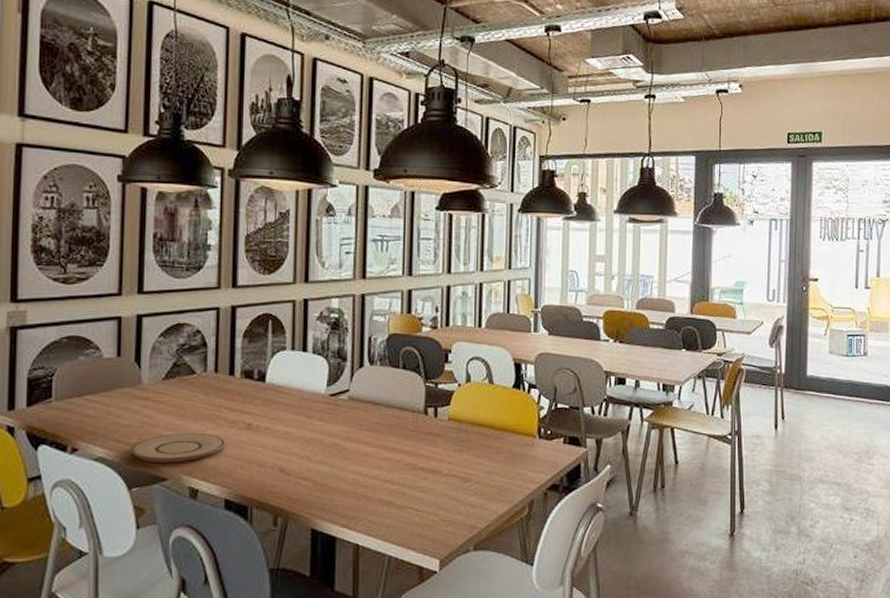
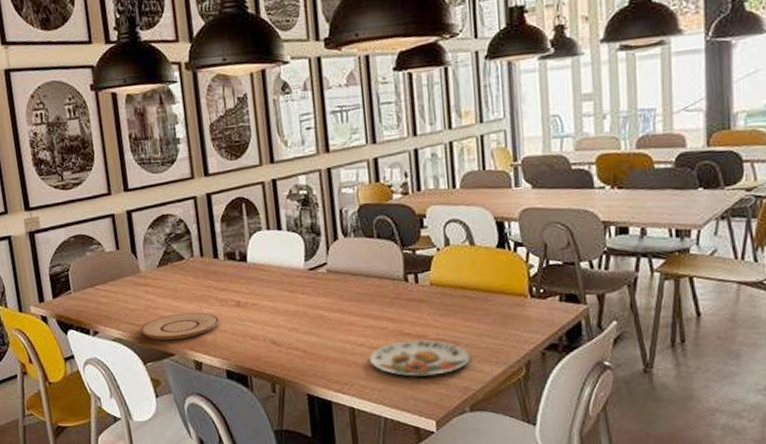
plate: none [380,474,479,513] -> present [368,340,471,376]

